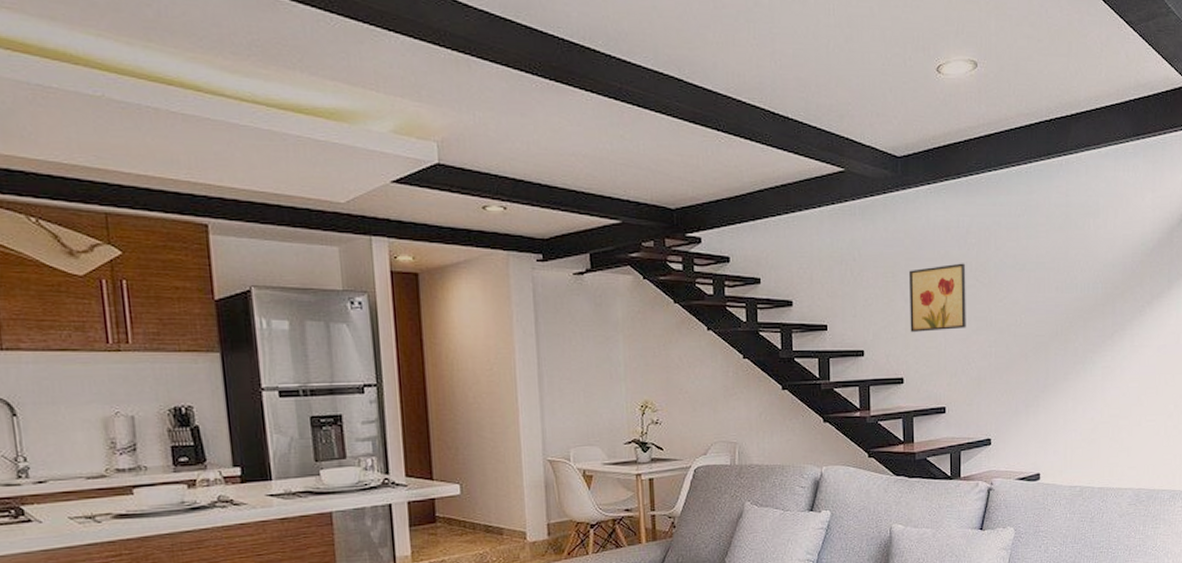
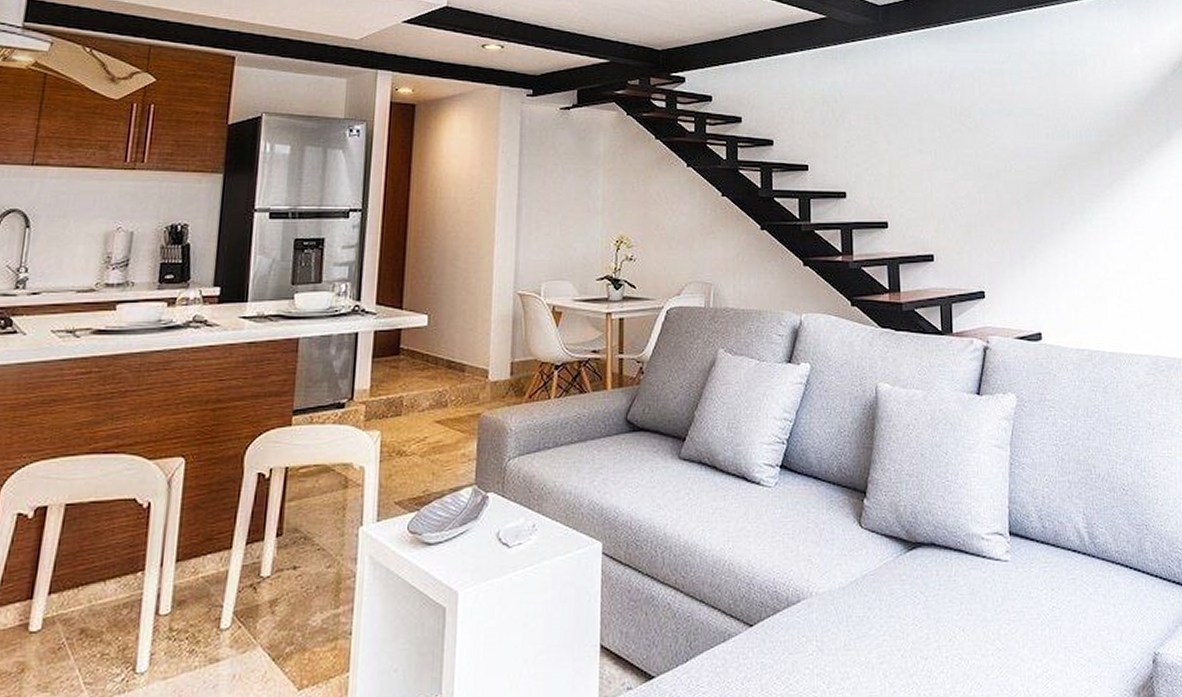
wall art: present [908,263,966,332] -> none [891,107,953,175]

